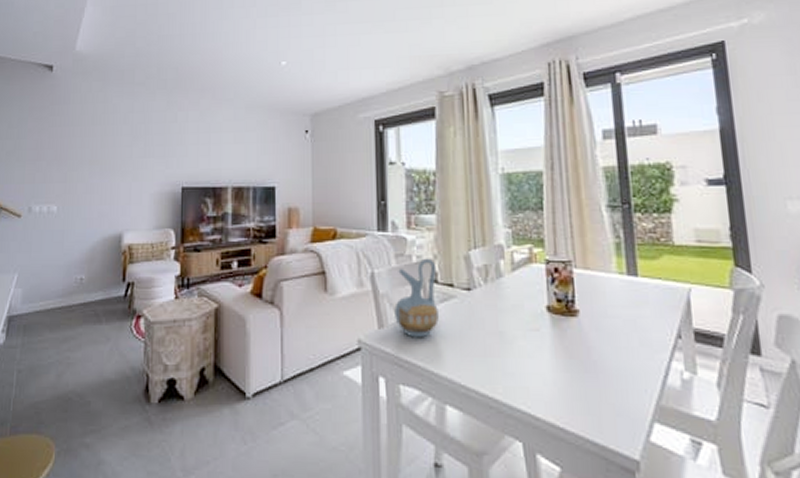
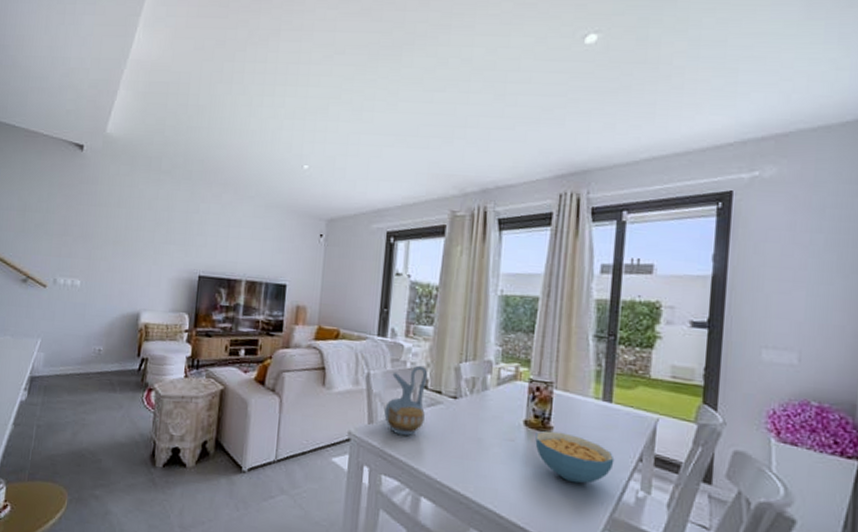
cereal bowl: none [561,315,651,371] -> present [535,430,615,484]

